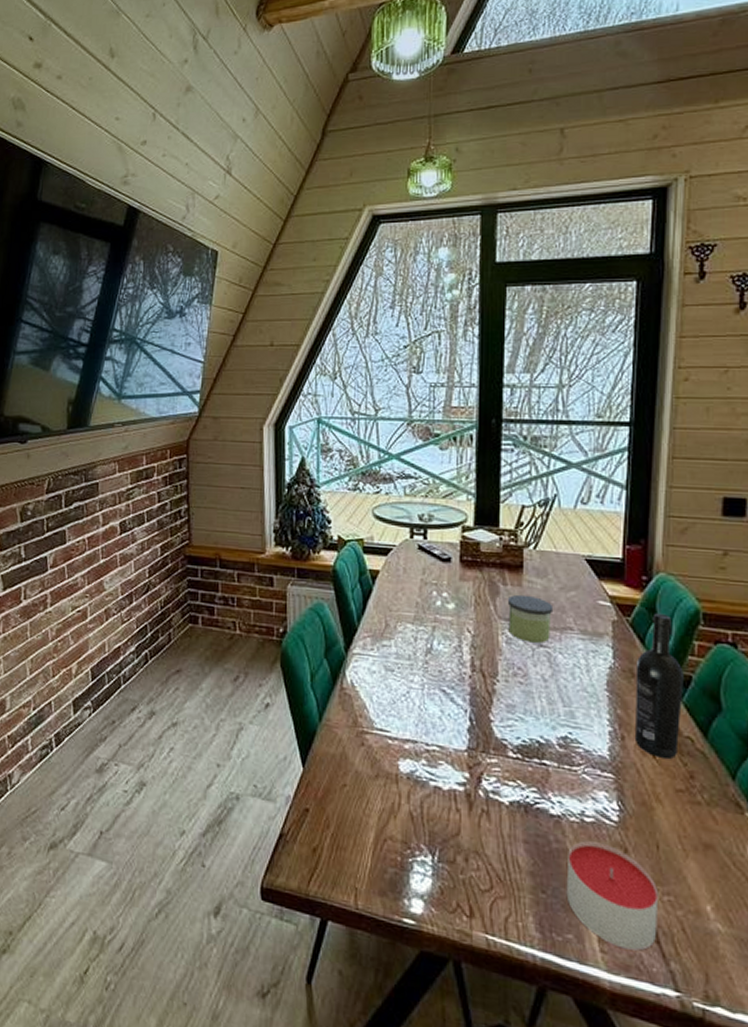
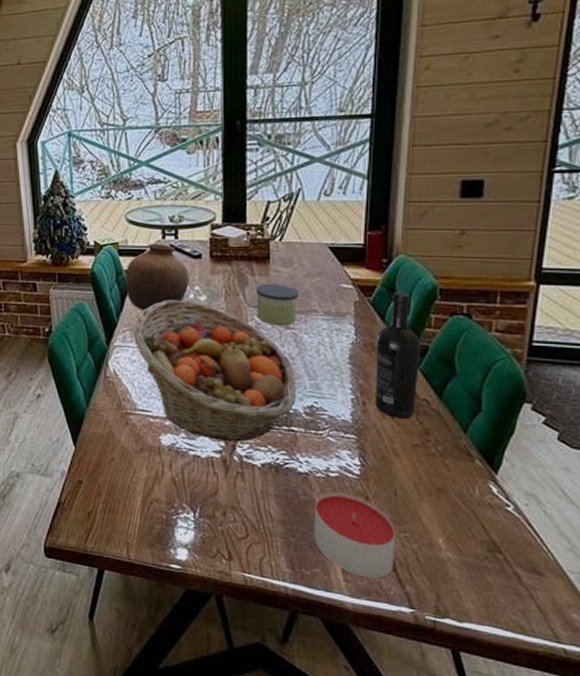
pottery: none [369,542,438,616] -> present [125,243,190,311]
fruit basket: none [374,605,550,774] -> present [133,300,297,442]

